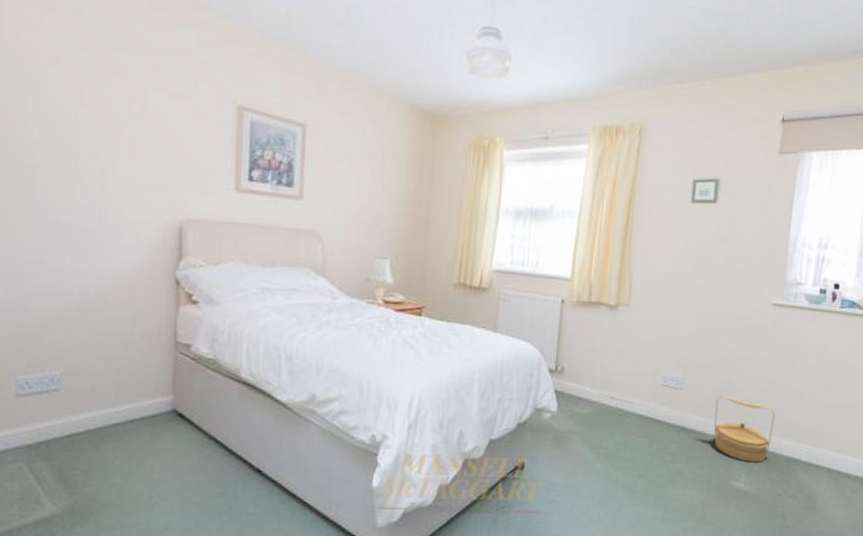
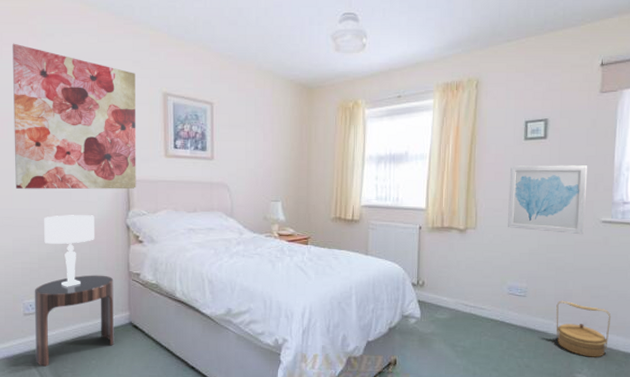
wall art: none [12,17,200,231] -> present [12,43,136,190]
side table: none [30,344,153,468] -> present [34,275,115,367]
table lamp: none [53,260,129,360] -> present [44,215,94,287]
wall art: none [666,232,761,319] -> present [508,165,588,235]

